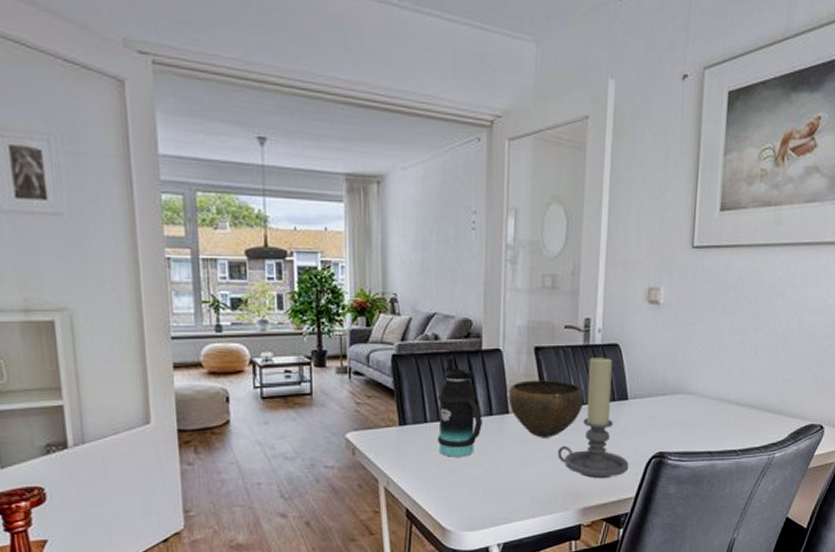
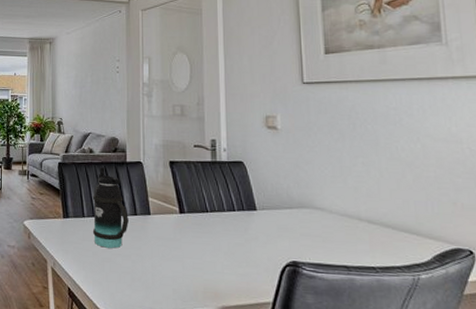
bowl: present [508,380,585,438] -> none [149,188,216,239]
candle holder: present [557,356,629,479] -> none [195,171,264,281]

